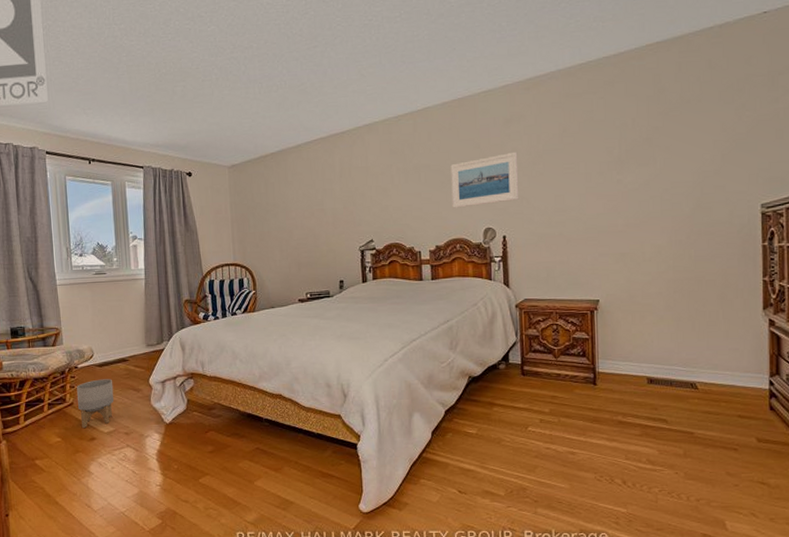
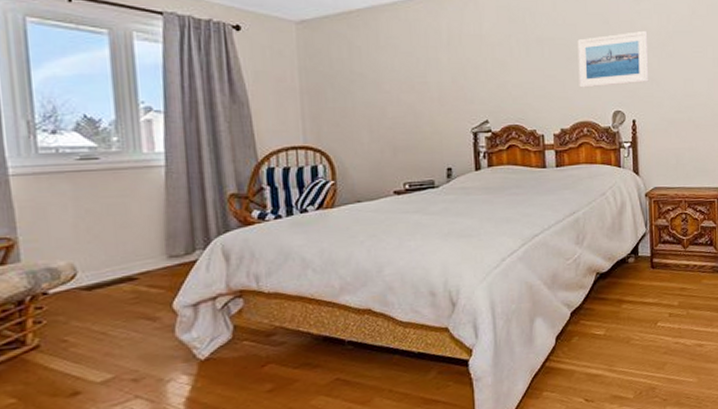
planter: present [76,379,114,428] -> none [45,306,114,379]

